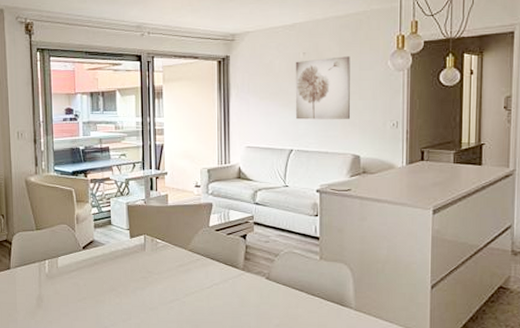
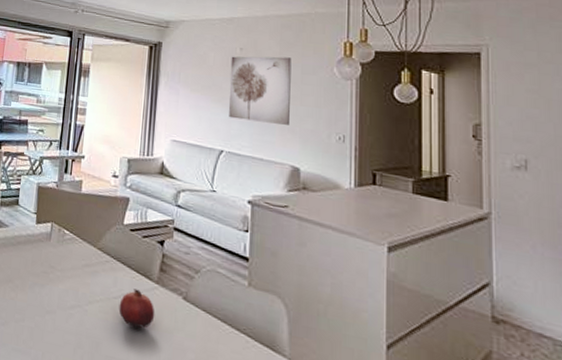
fruit: none [212,278,244,308] -> present [118,289,155,328]

